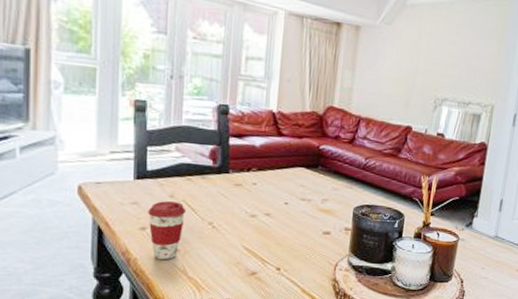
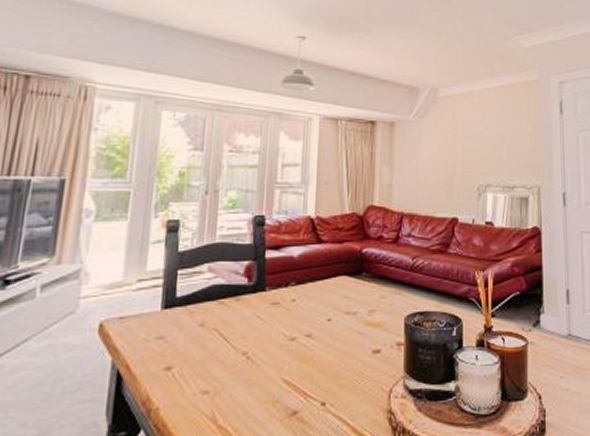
coffee cup: present [148,200,187,260] -> none [174,330,218,407]

